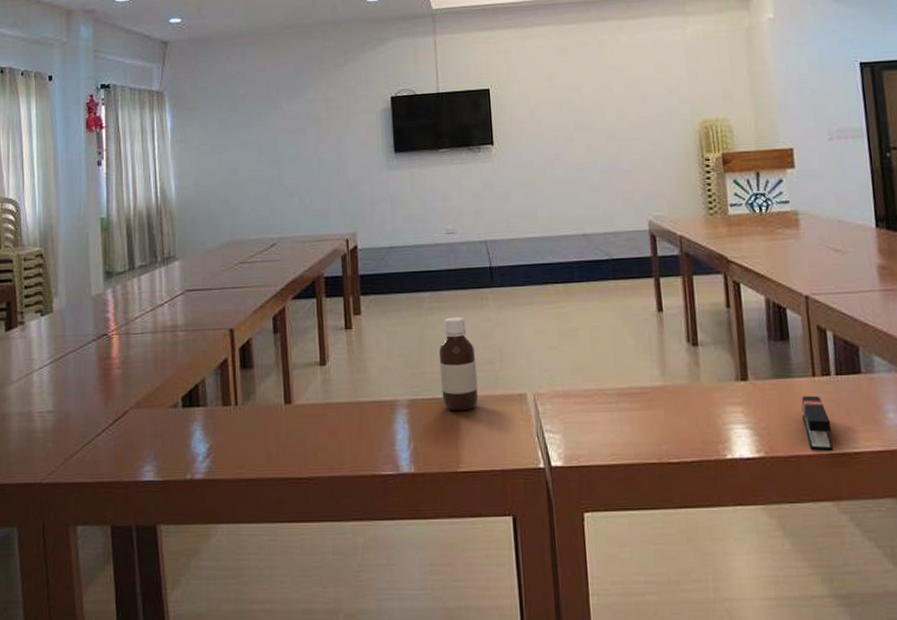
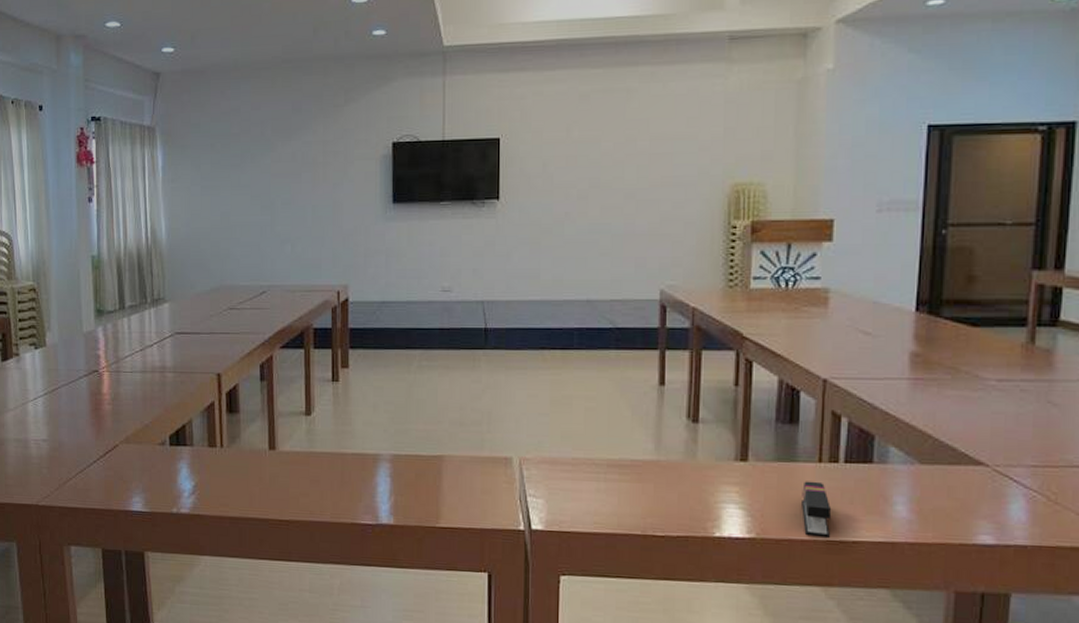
bottle: present [438,316,479,411] -> none [425,376,463,470]

